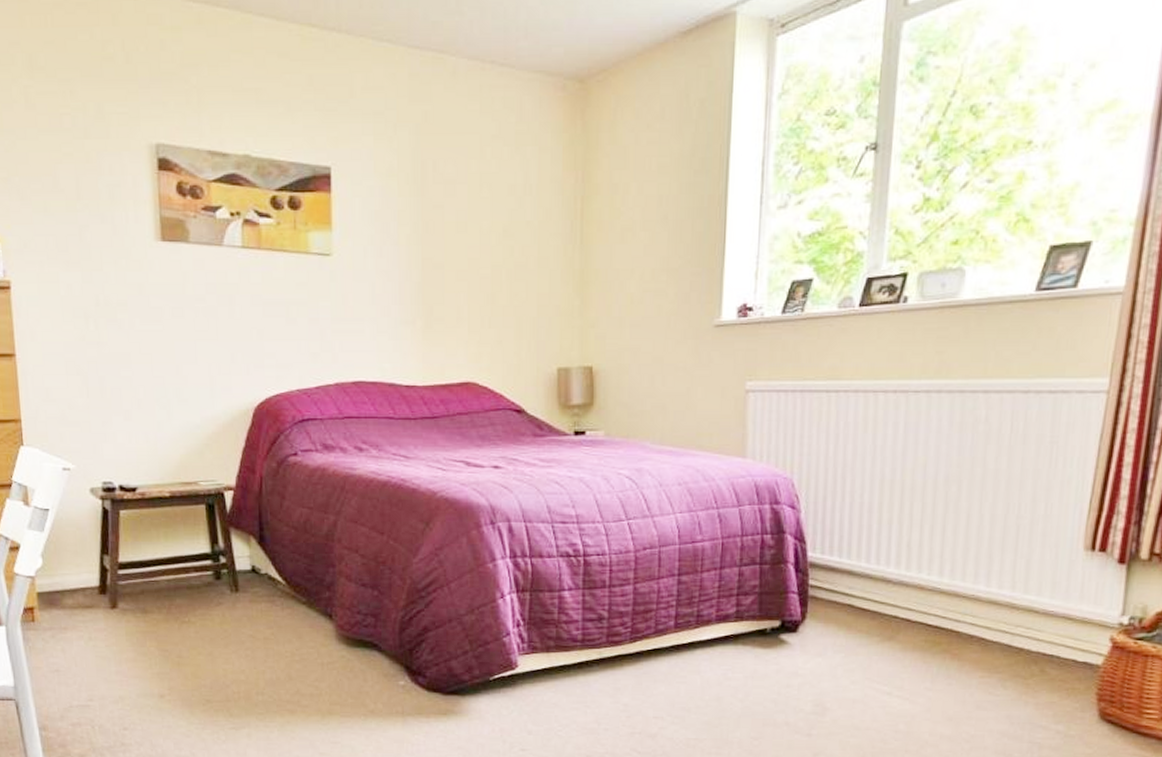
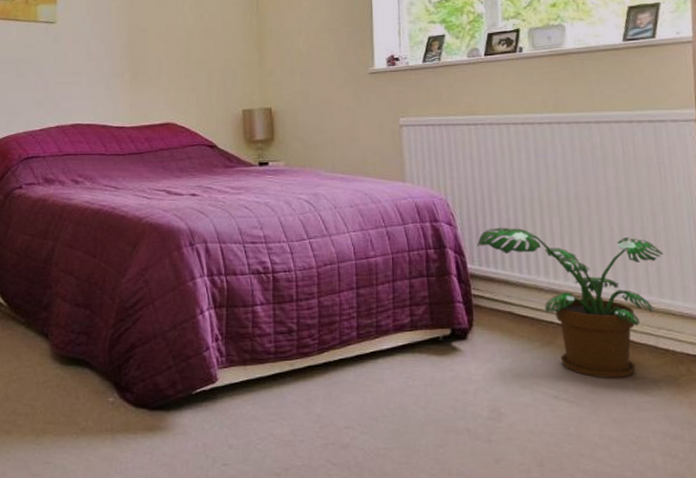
potted plant: none [821,512,1037,676] -> present [476,227,663,378]

